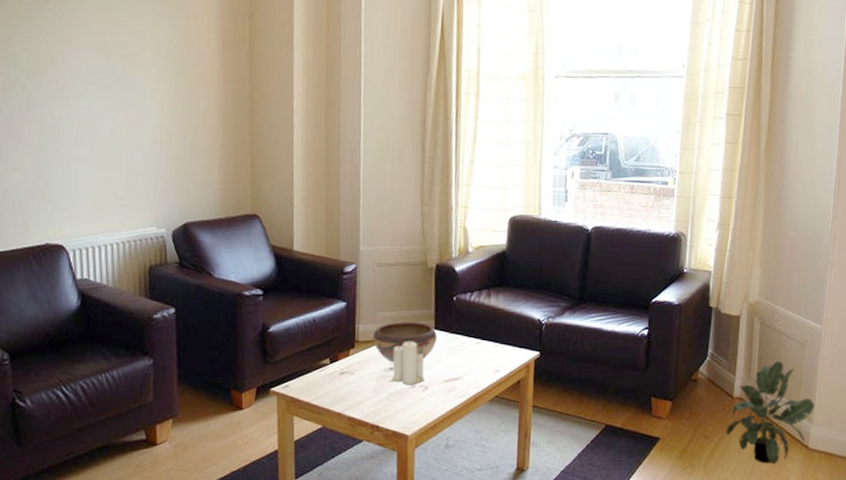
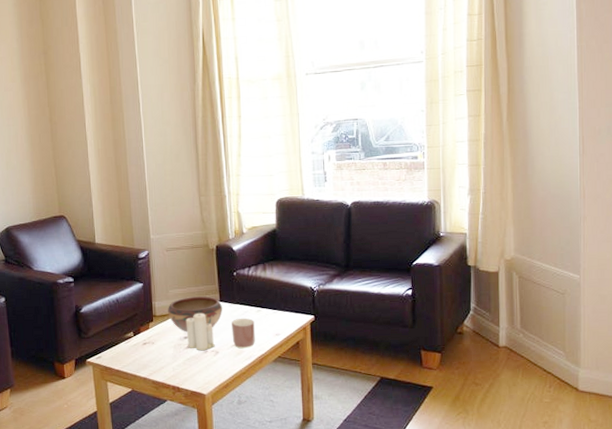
mug: none [445,350,472,385] -> present [231,318,255,349]
potted plant: present [725,361,815,464] -> none [495,311,581,406]

